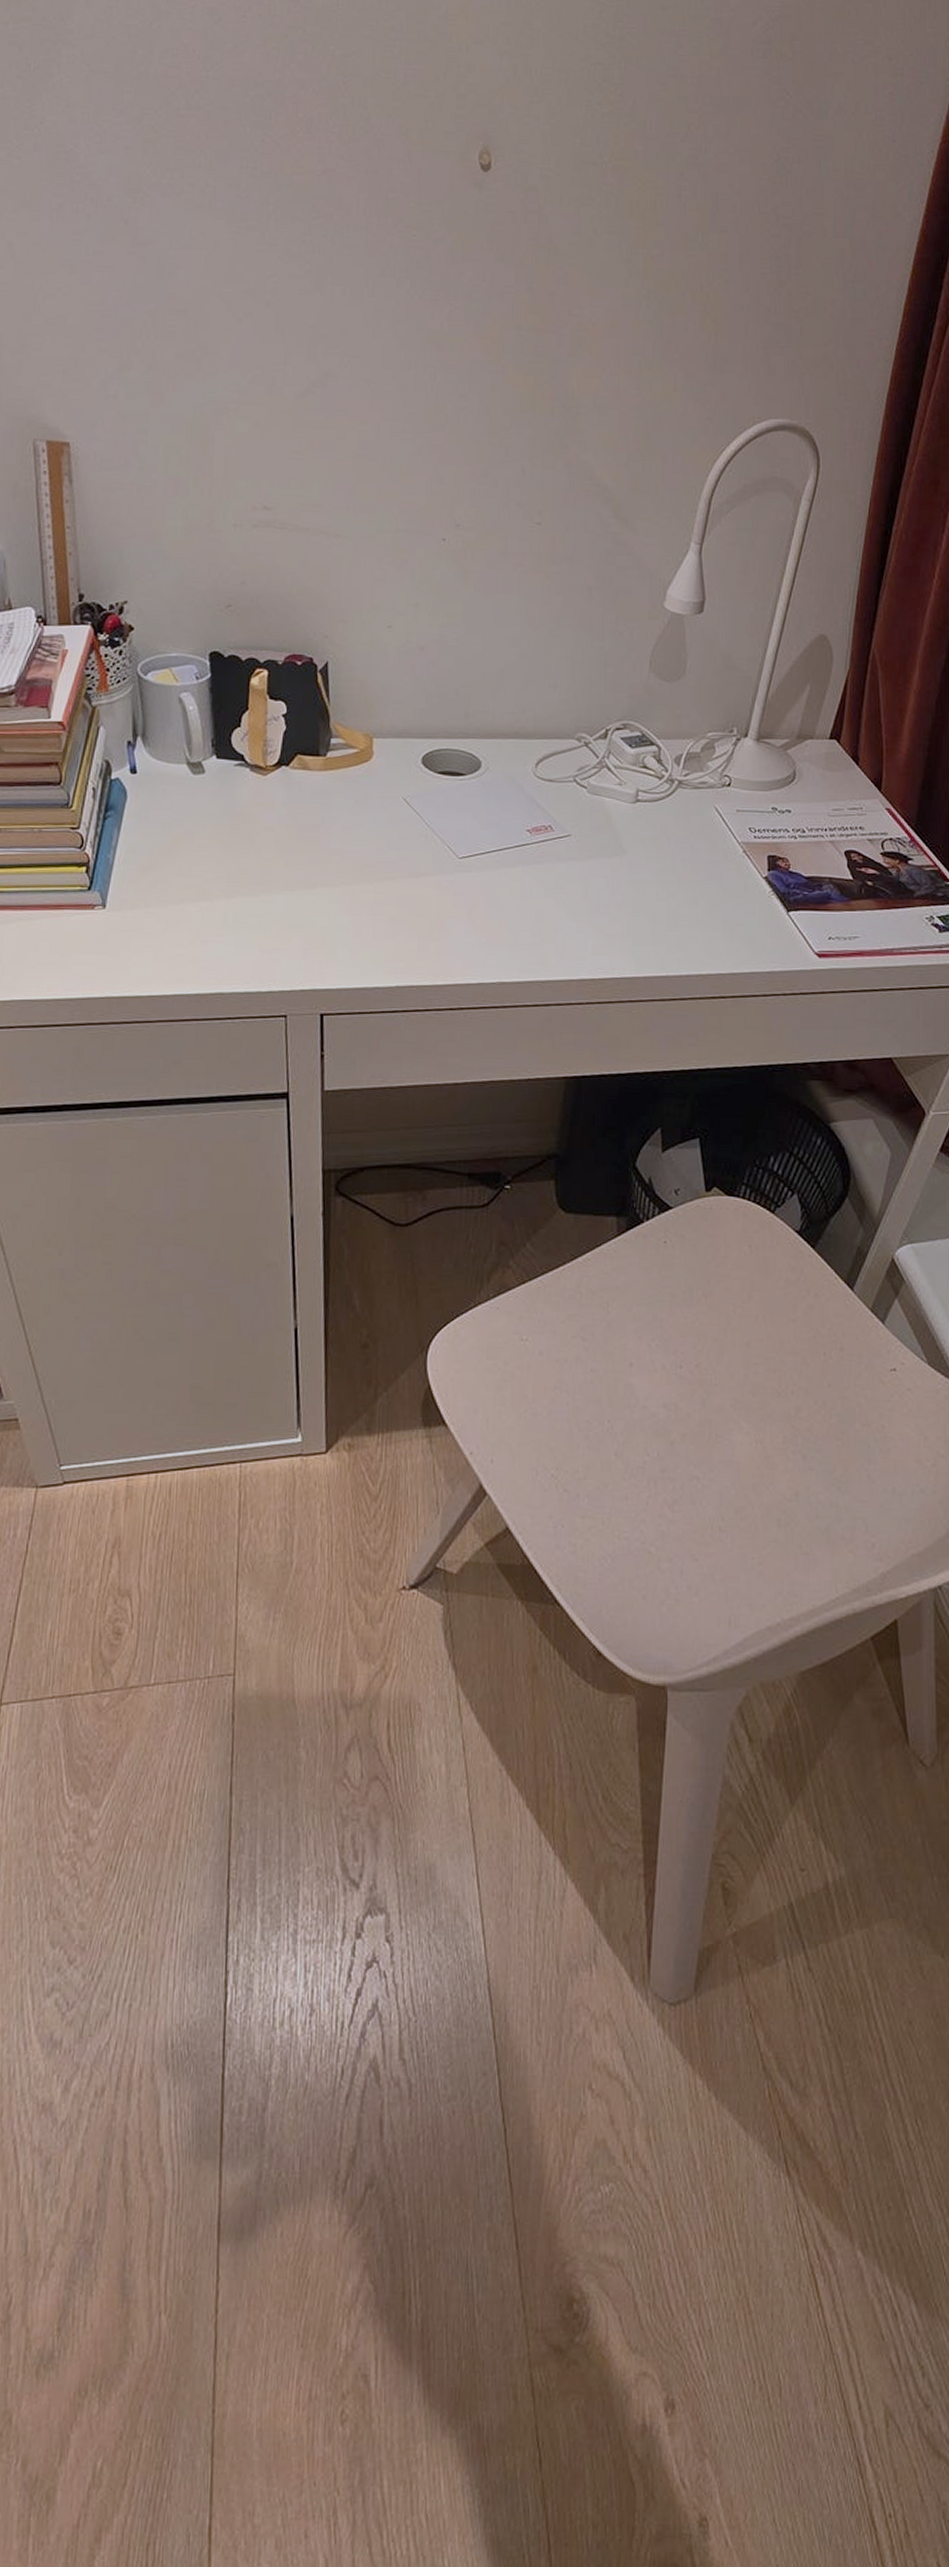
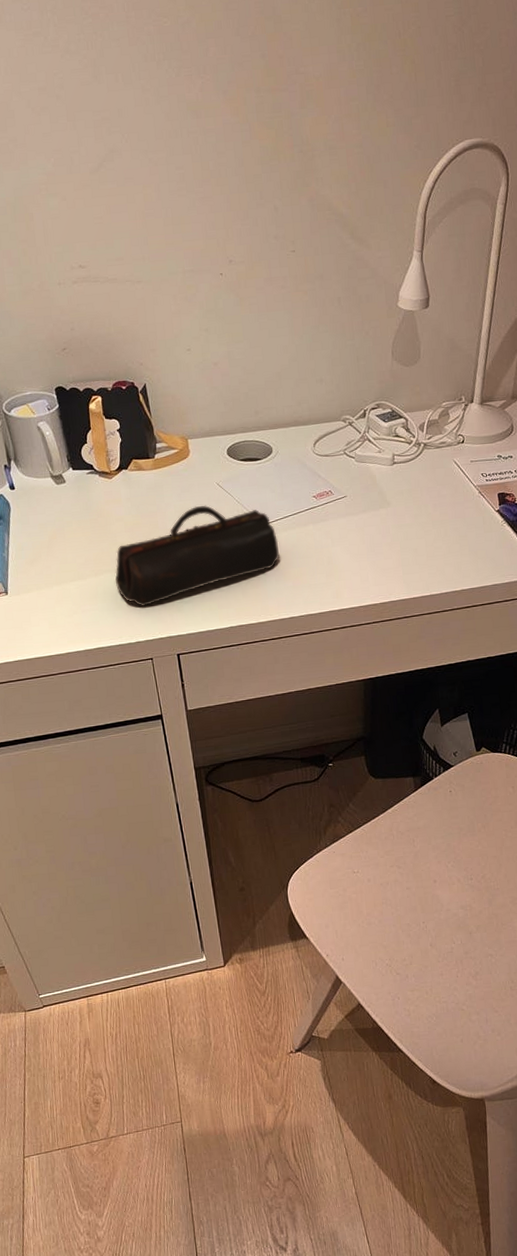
pencil case: none [252,823,475,945] -> present [115,505,280,606]

